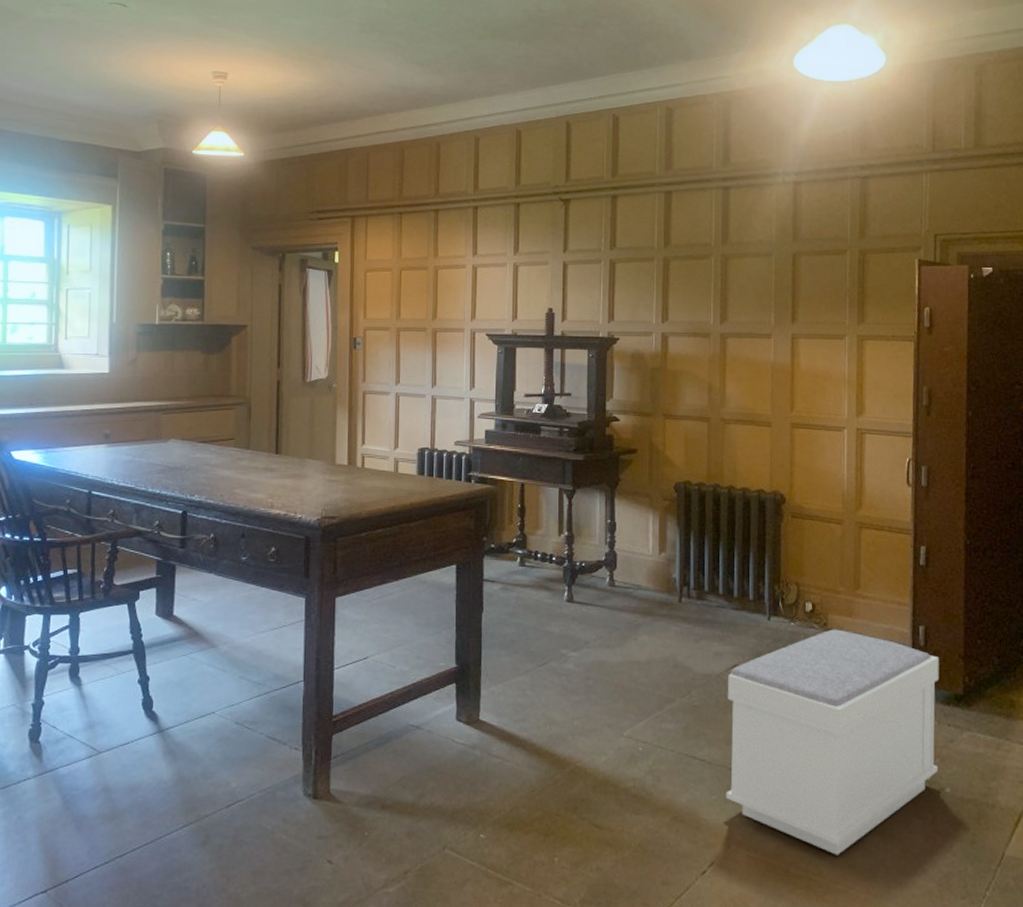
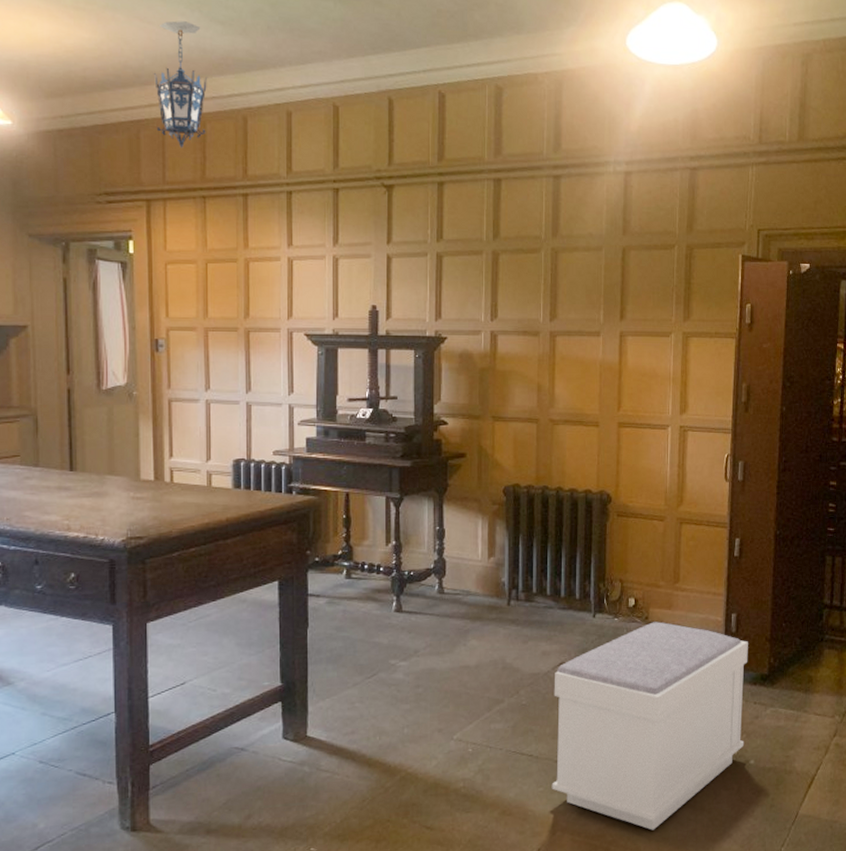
hanging lantern: none [361,65,408,172] -> present [153,21,208,148]

